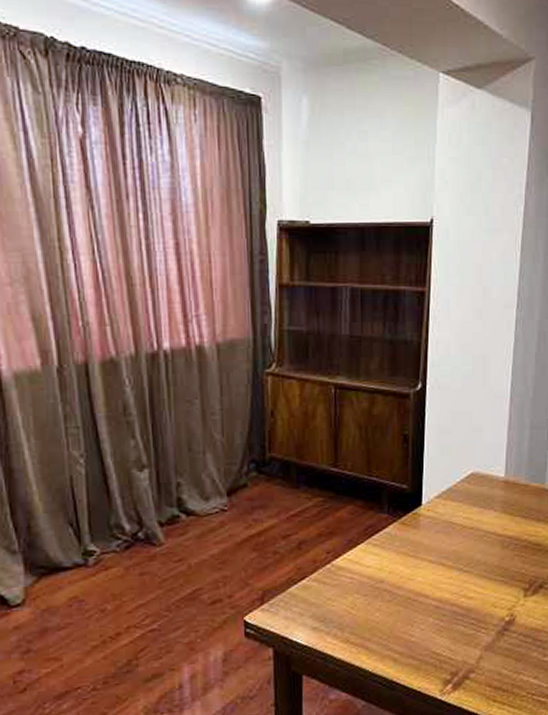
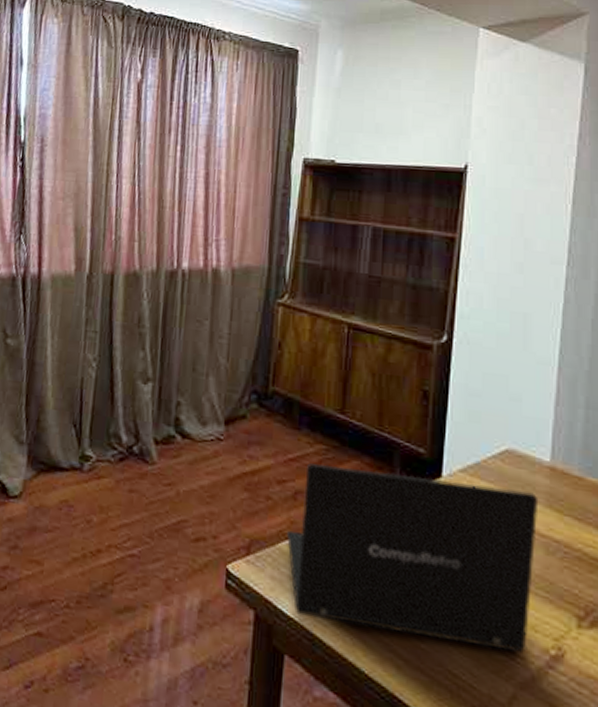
laptop: none [294,504,497,642] -> present [286,463,539,654]

